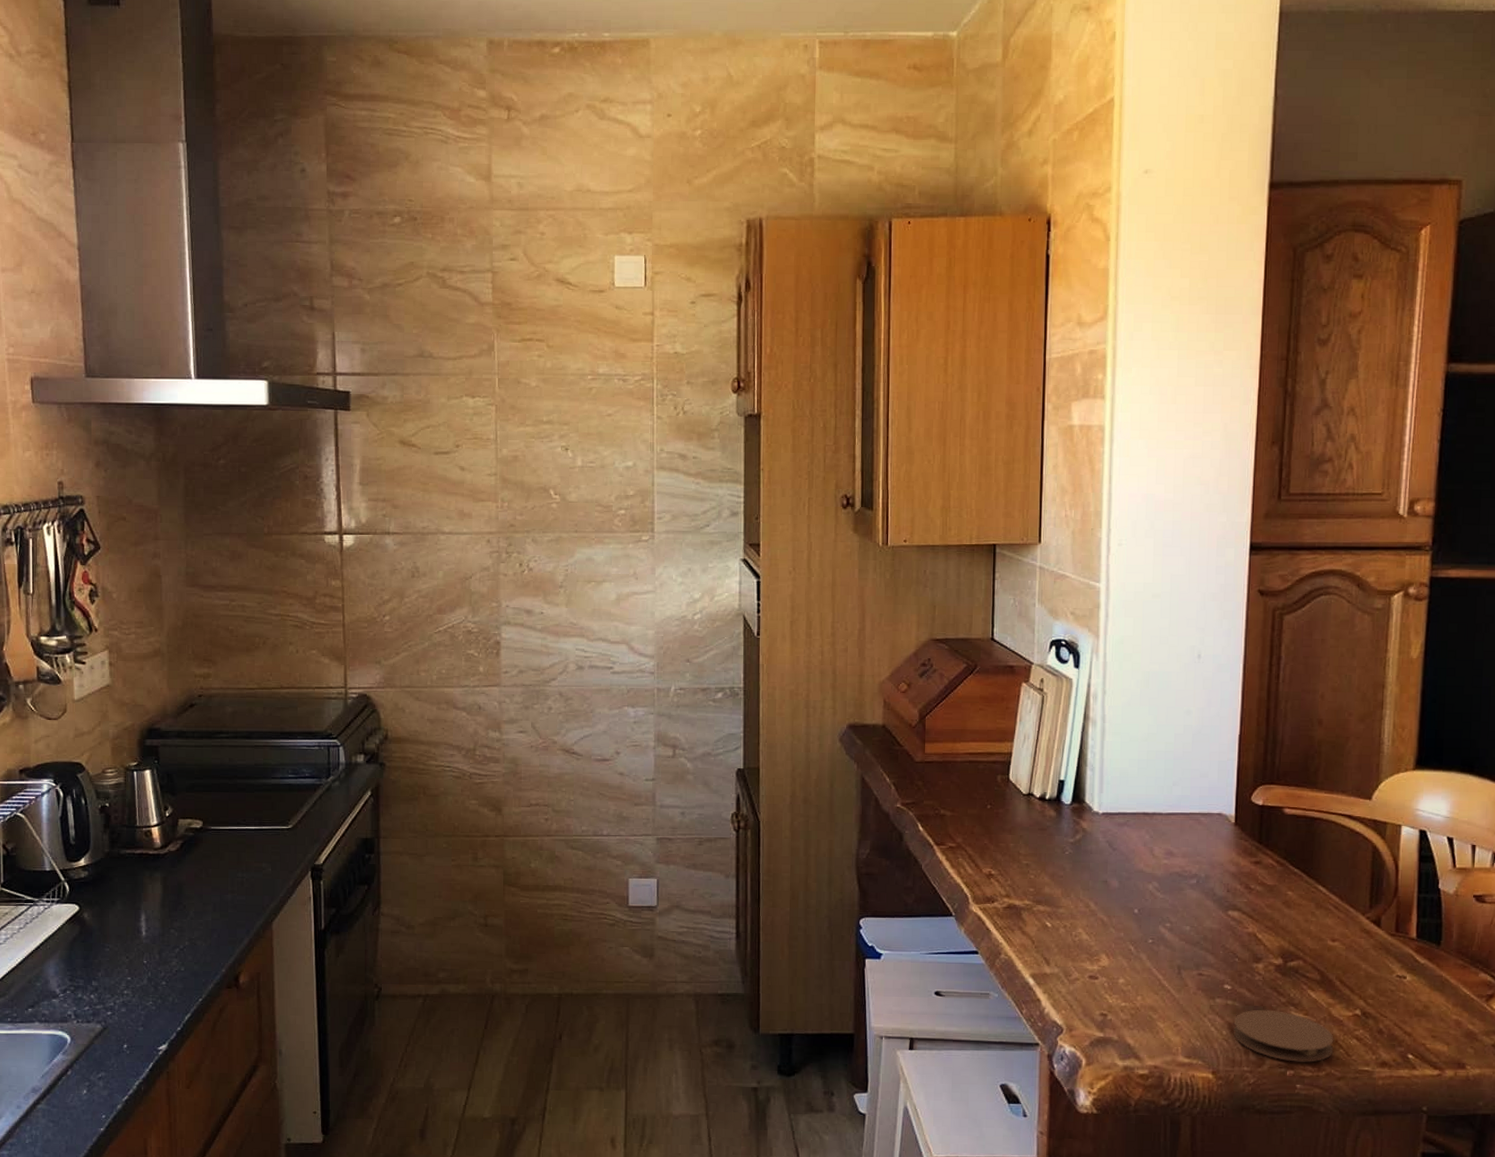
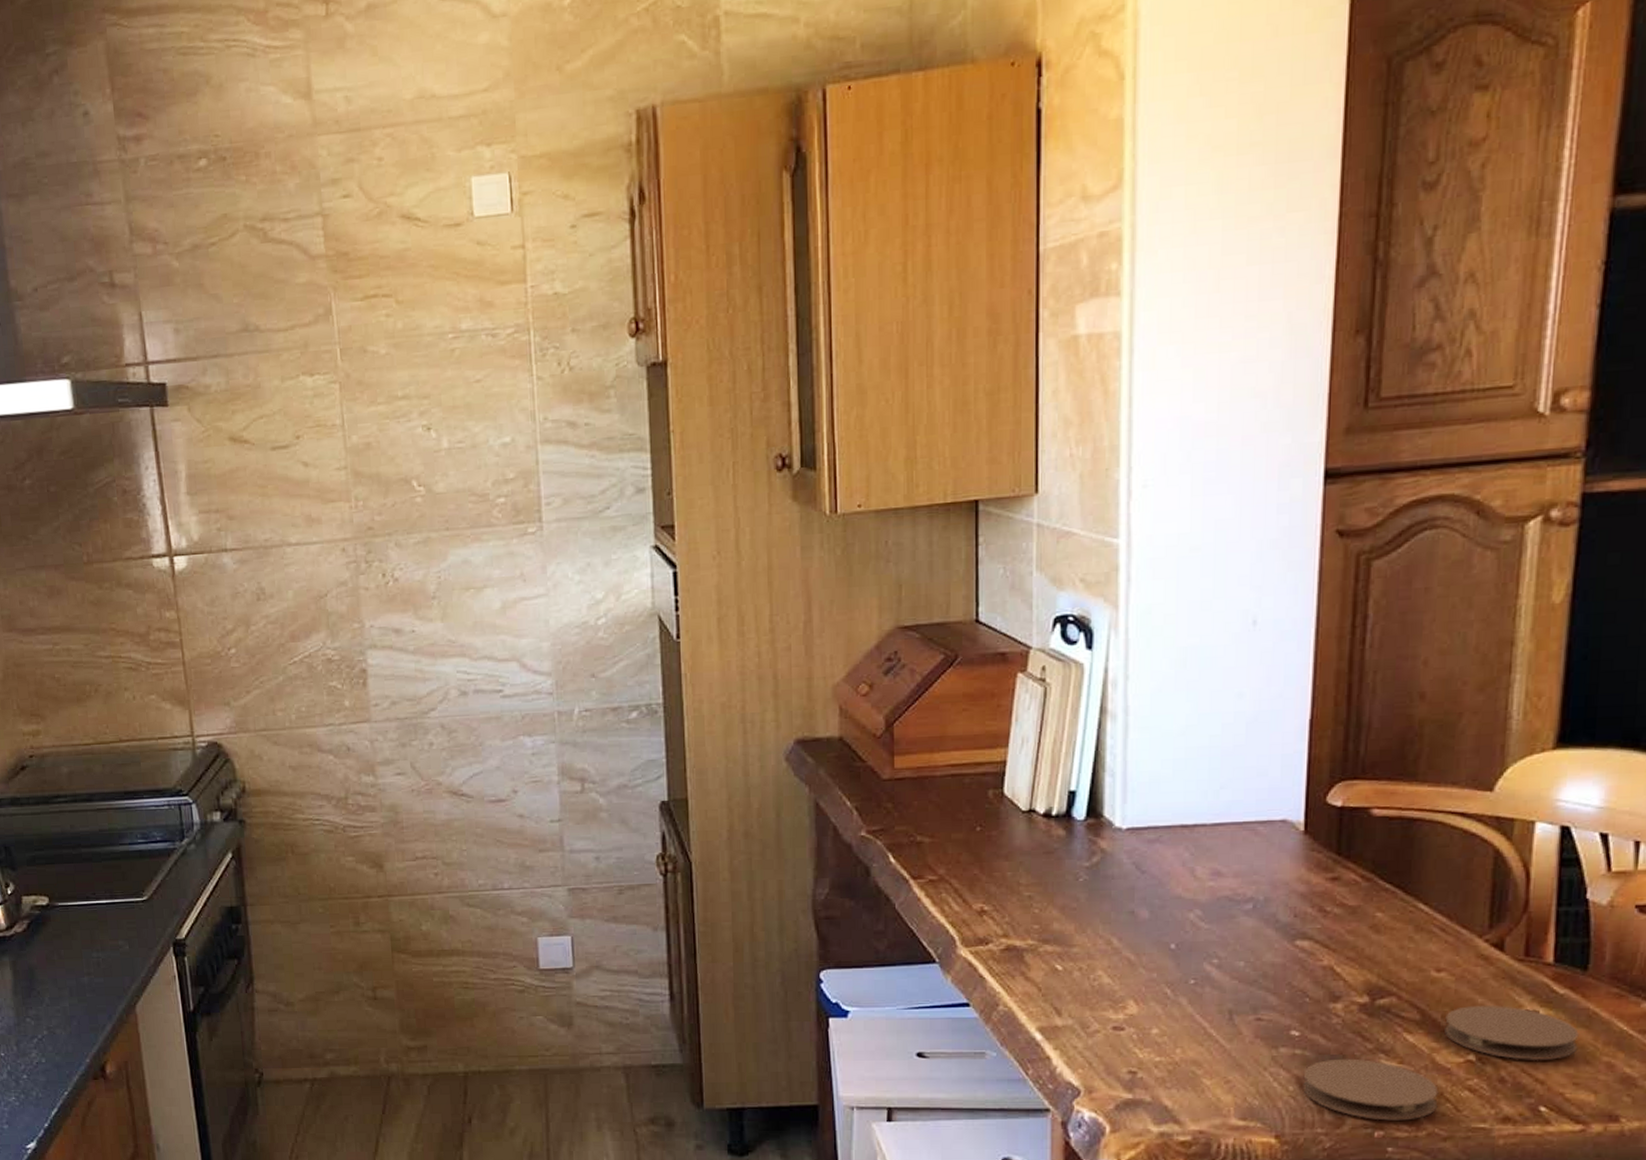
coaster: none [1338,970,1435,1017] -> present [1445,1004,1579,1061]

